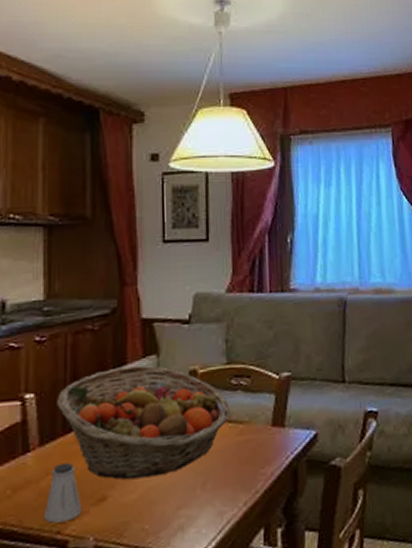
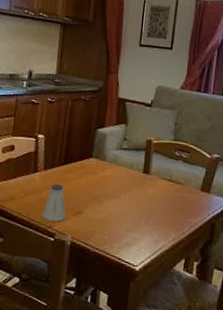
fruit basket: present [57,365,230,480] -> none [57,128,172,207]

